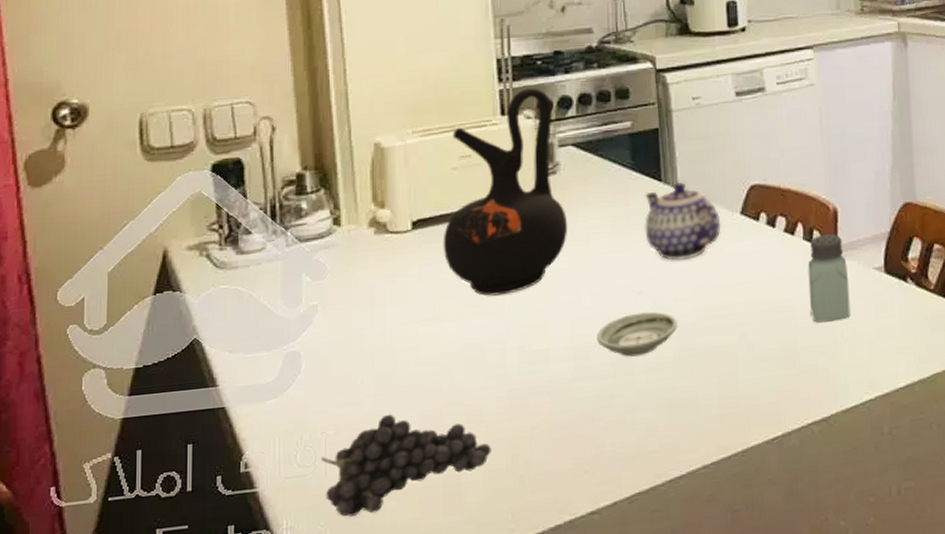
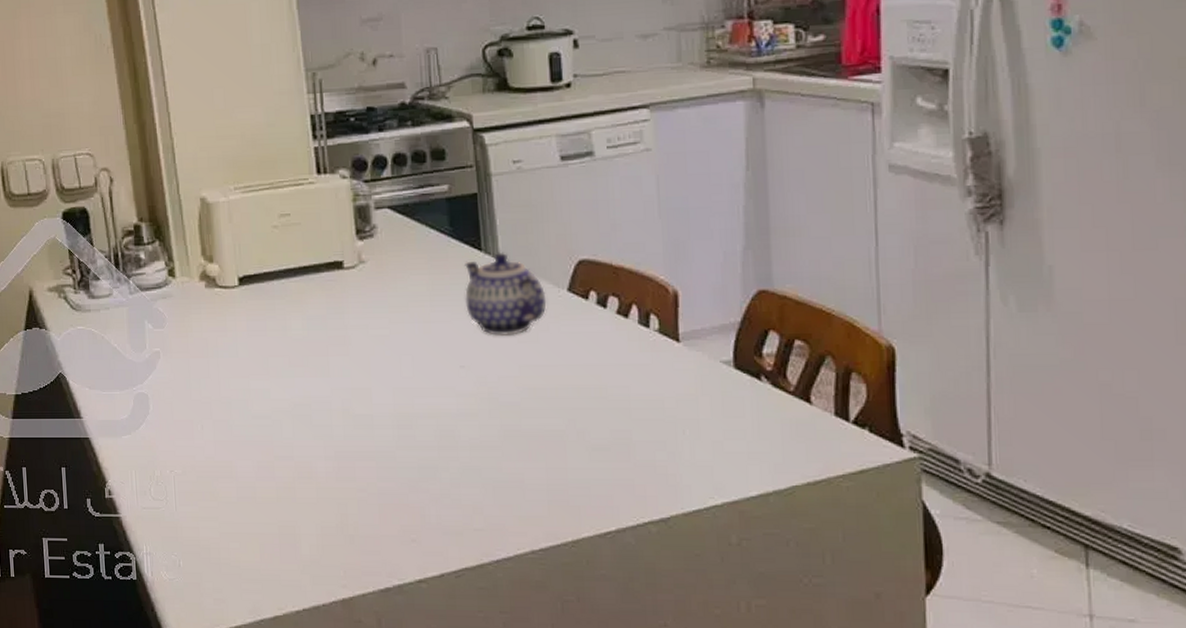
fruit: present [320,414,492,517] -> none [171,461,322,551]
ceramic jug: present [443,88,568,296] -> none [267,146,387,357]
saucer: present [597,311,678,357] -> none [419,387,502,431]
saltshaker: present [807,233,851,323] -> none [643,319,693,416]

